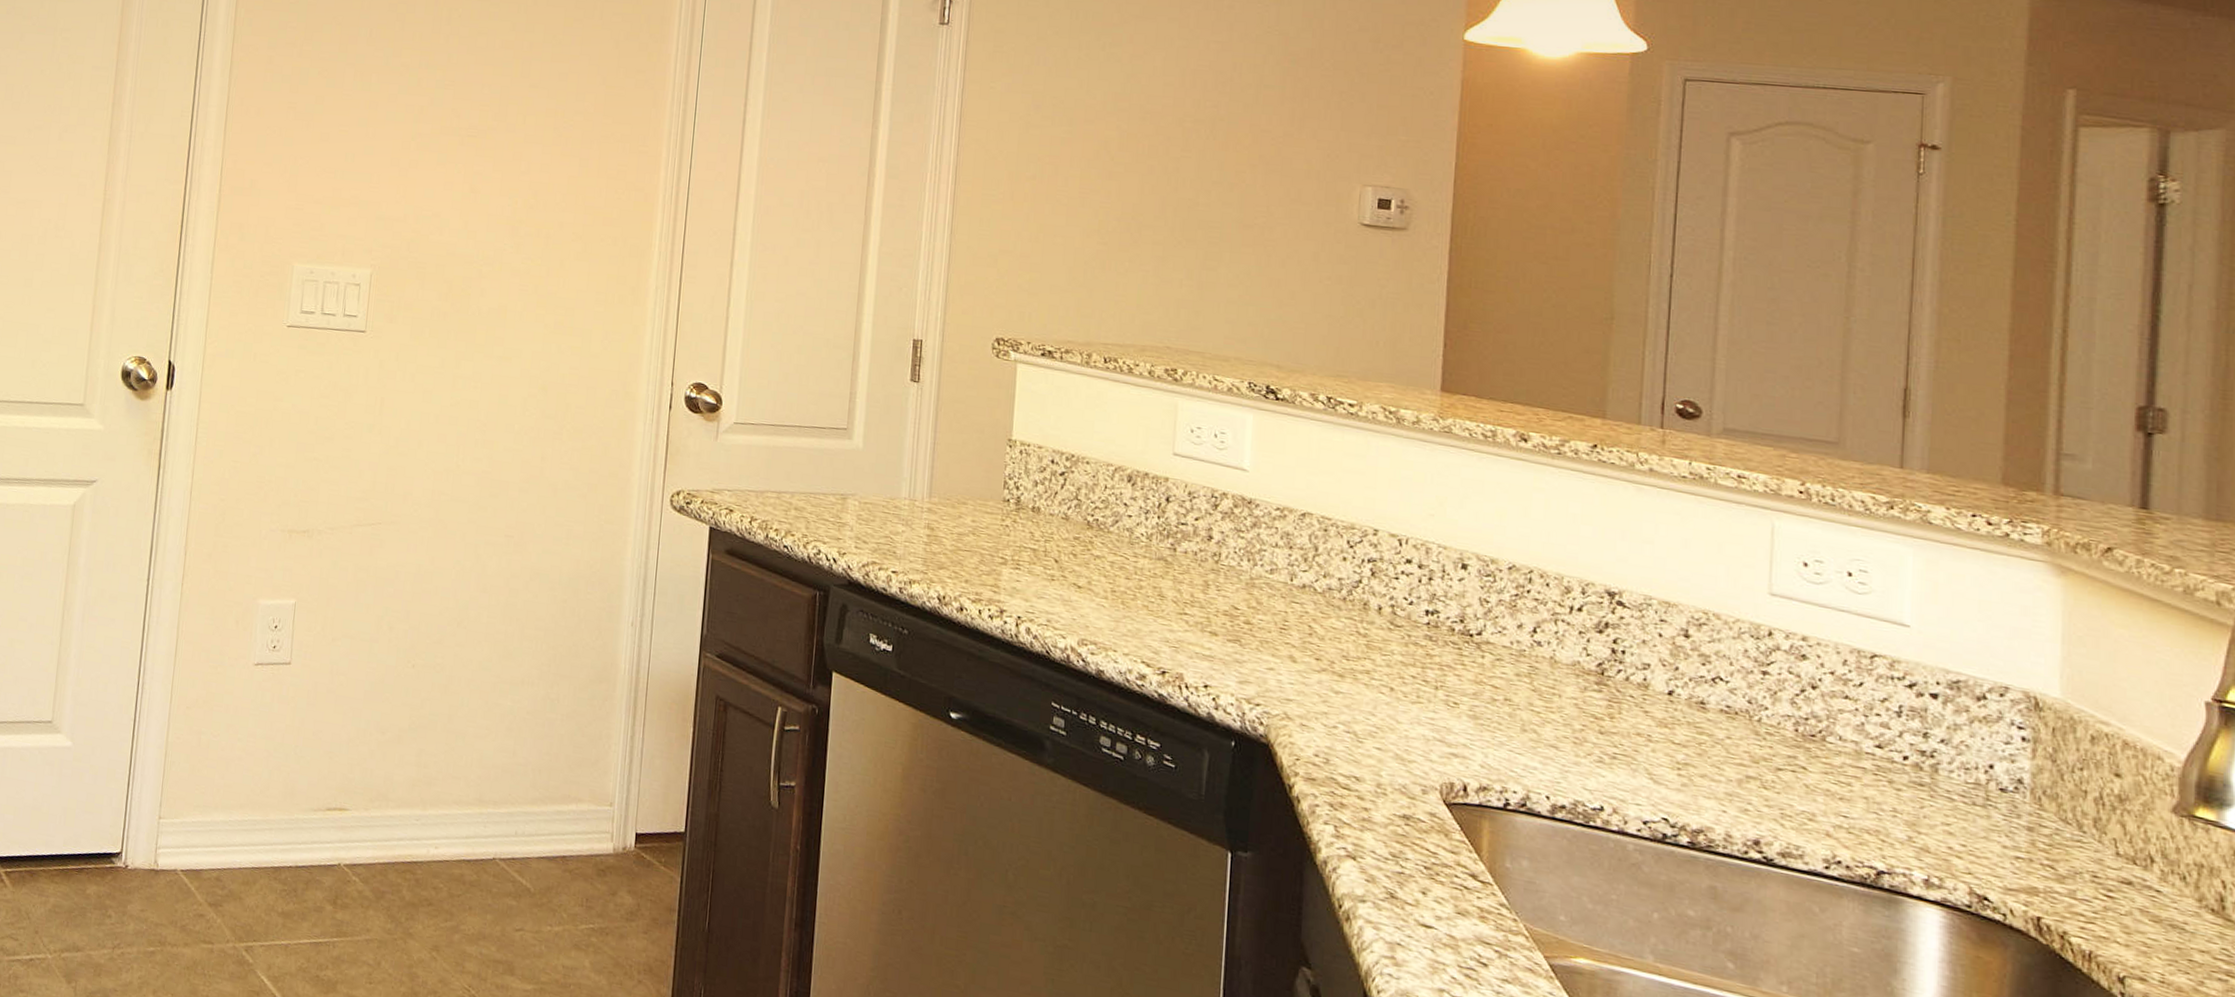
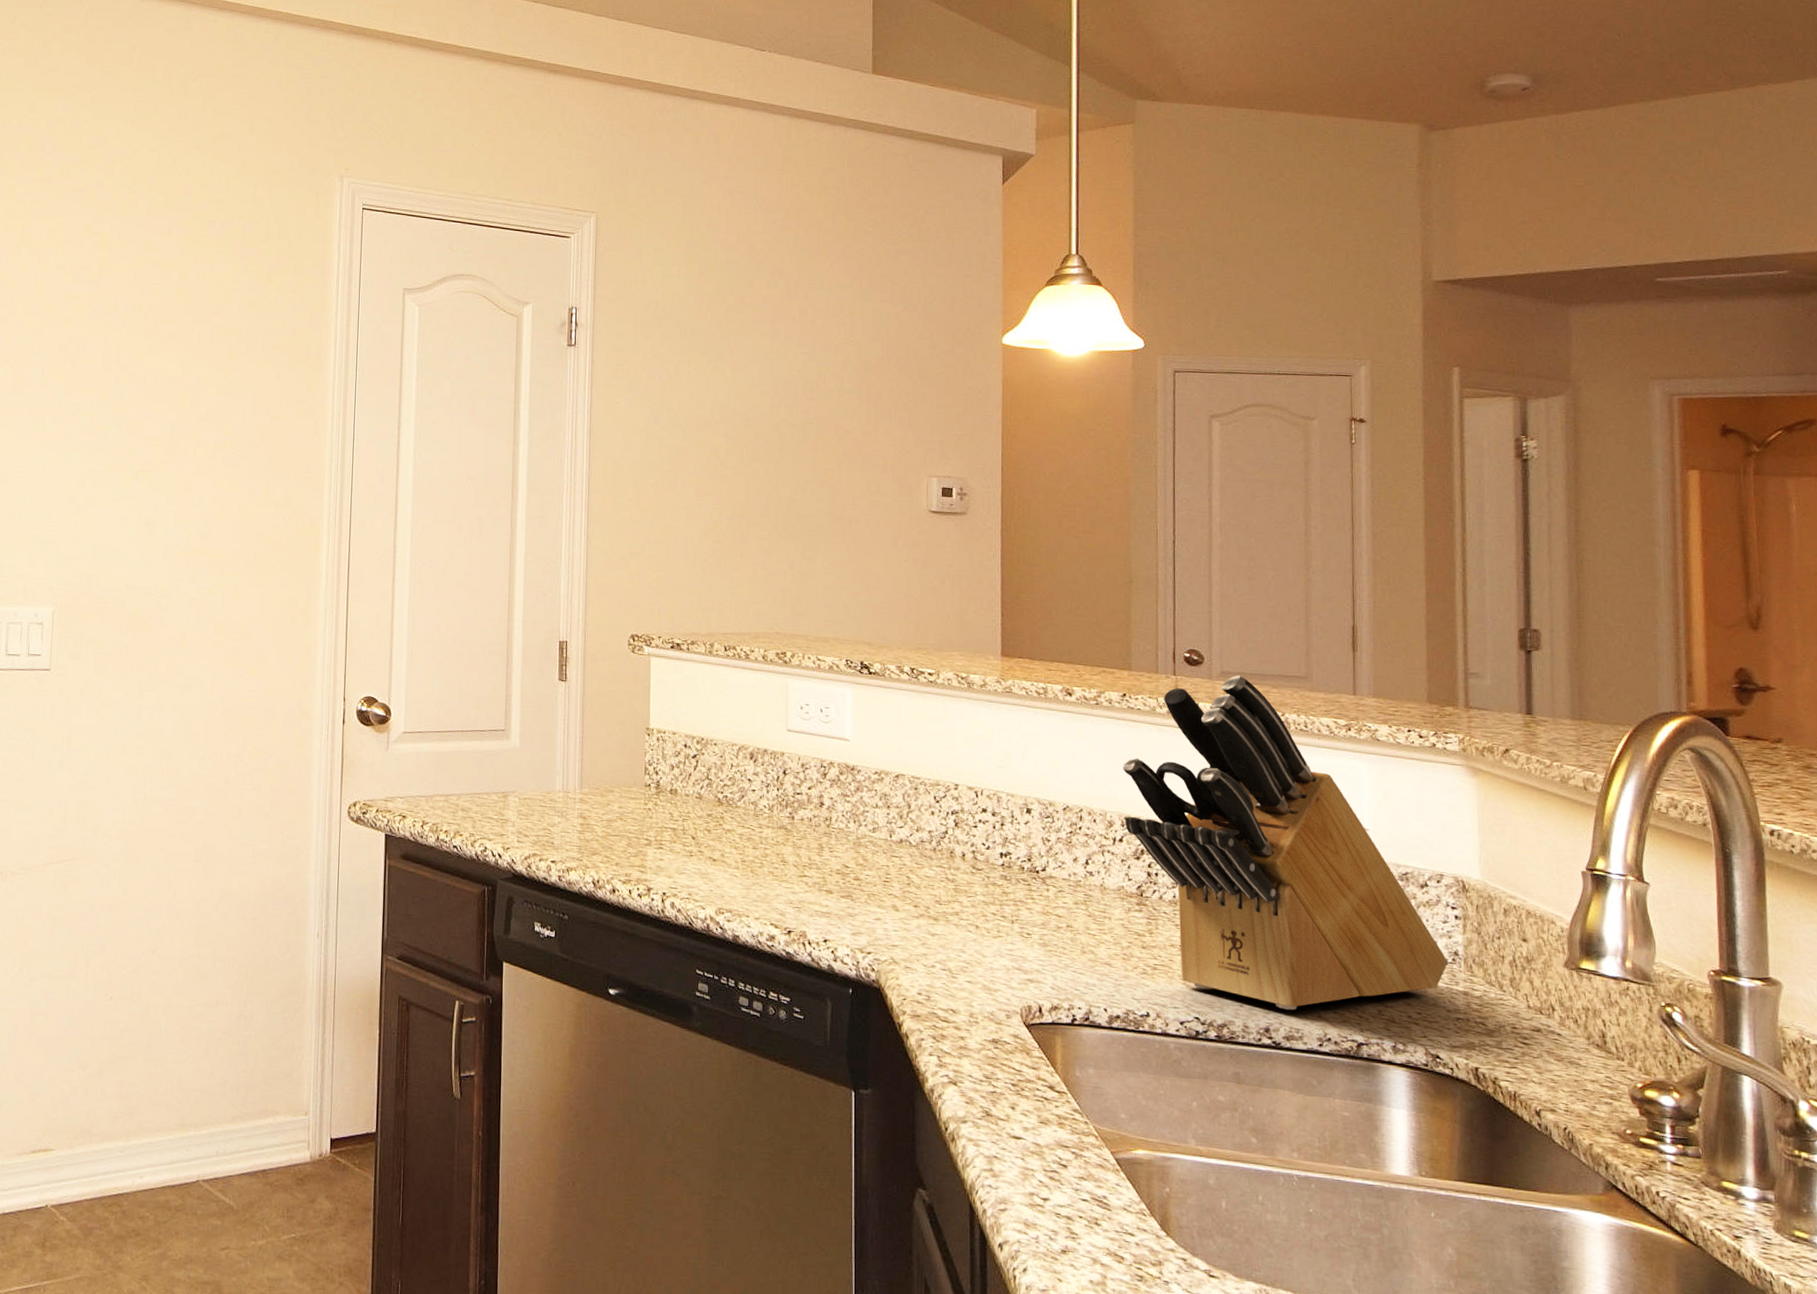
knife block: none [1586,433,2008,824] -> present [1123,675,1448,1010]

